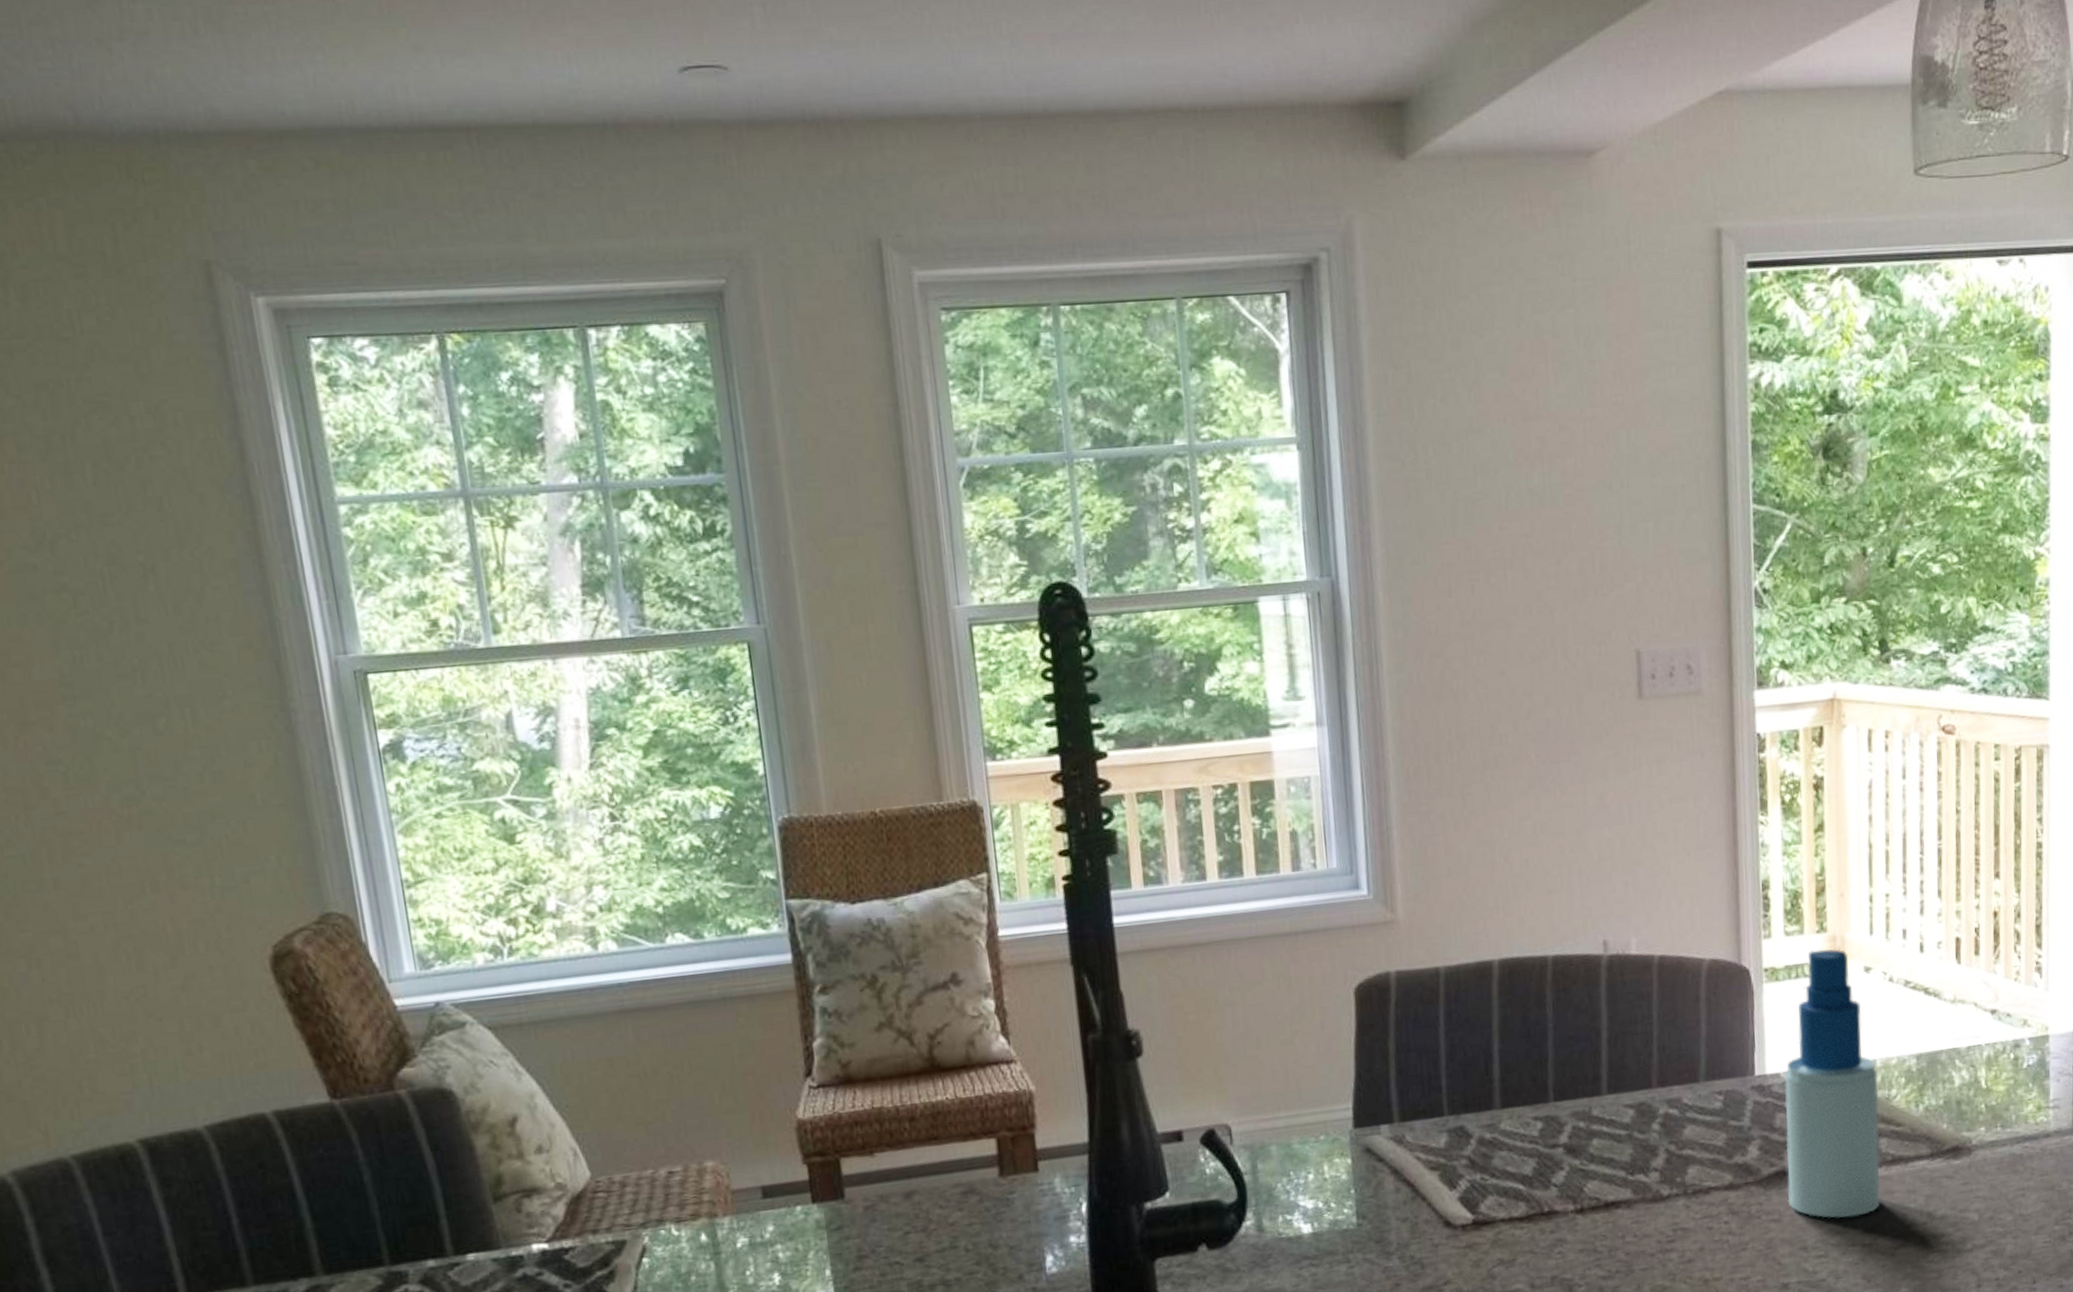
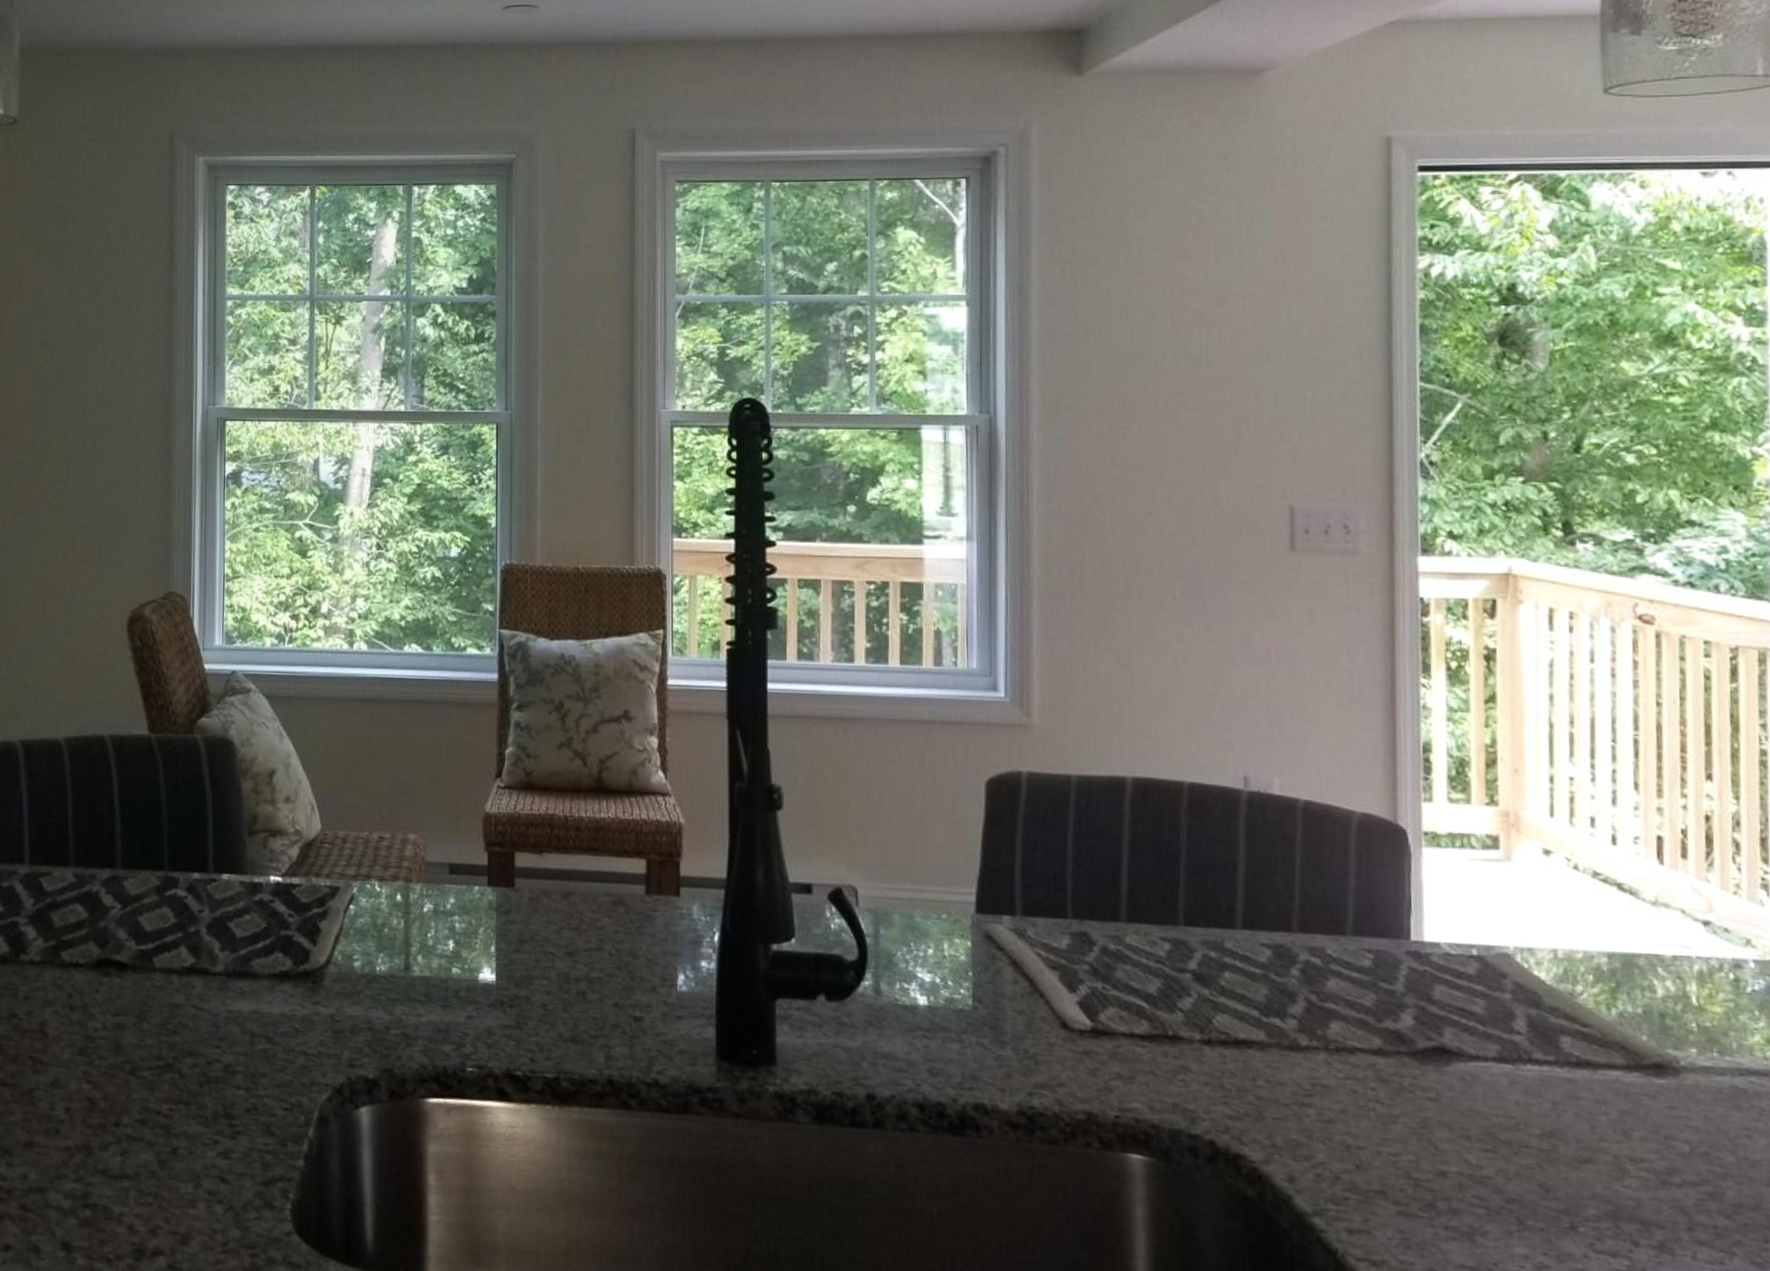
spray bottle: present [1785,949,1881,1218] -> none [1445,822,1563,1116]

